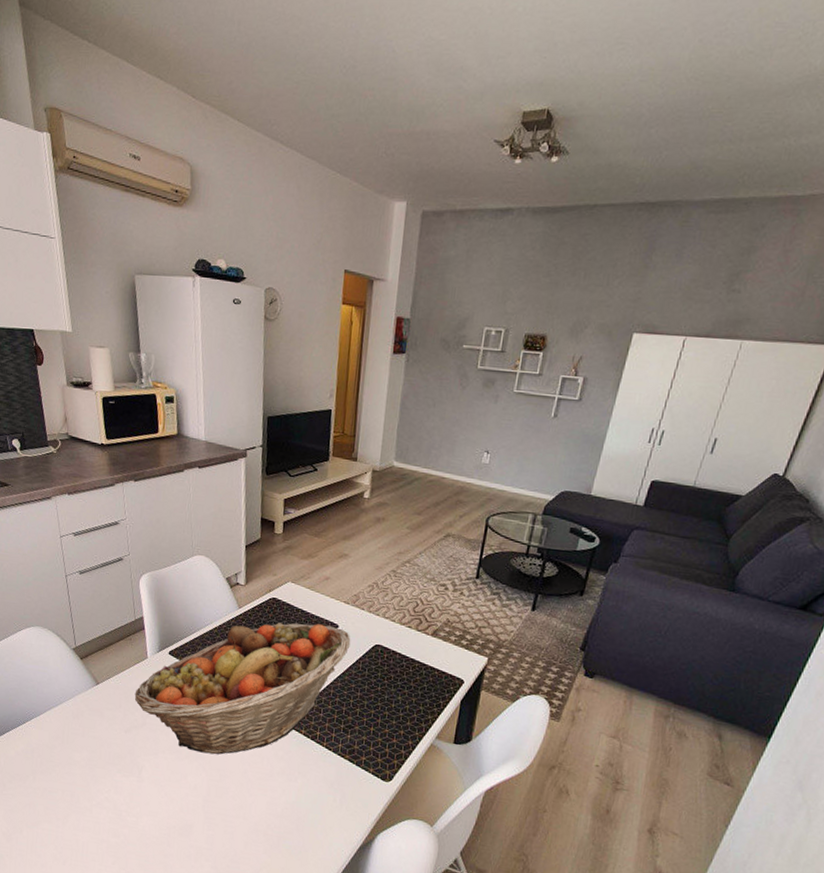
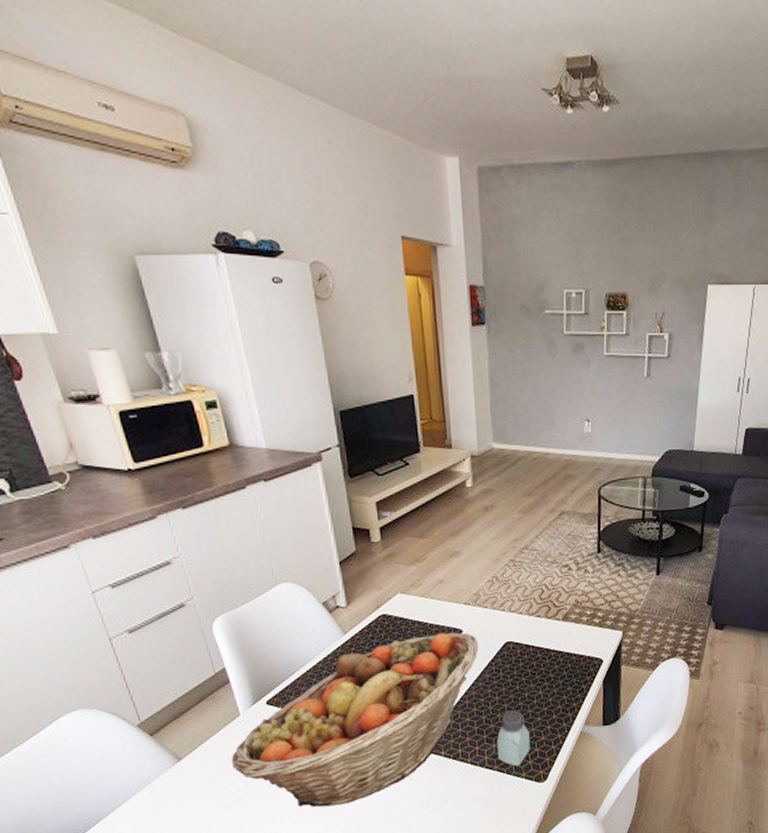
saltshaker: none [351,708,383,762] -> present [497,710,530,767]

